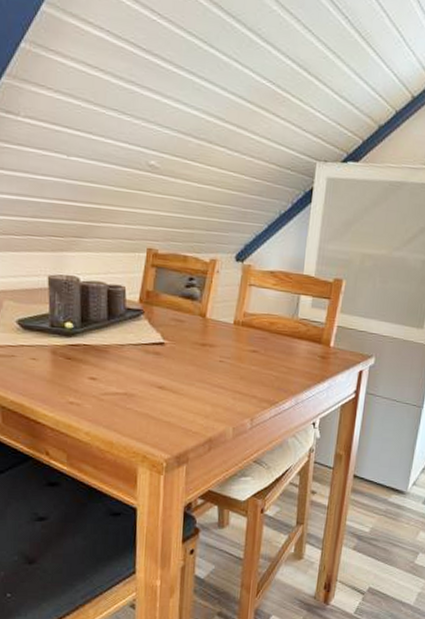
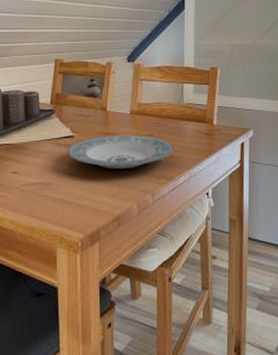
plate: none [156,346,281,387] -> present [67,135,174,169]

